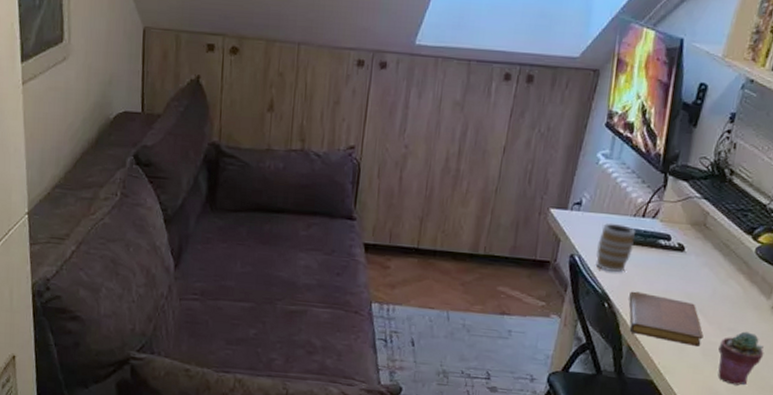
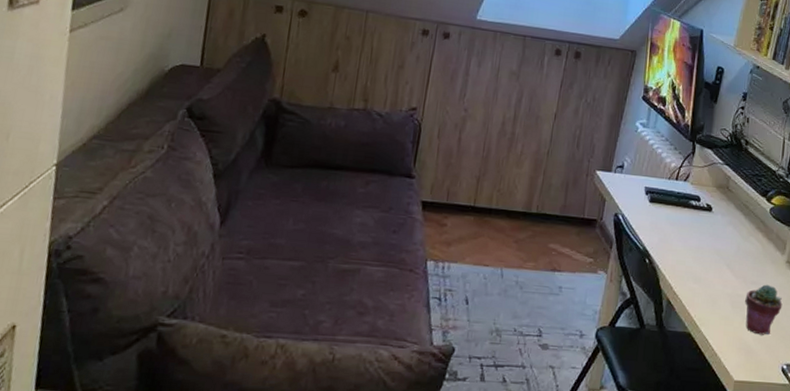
mug: present [595,222,637,272] -> none [637,184,671,230]
notebook: present [629,291,703,346] -> none [667,247,732,299]

